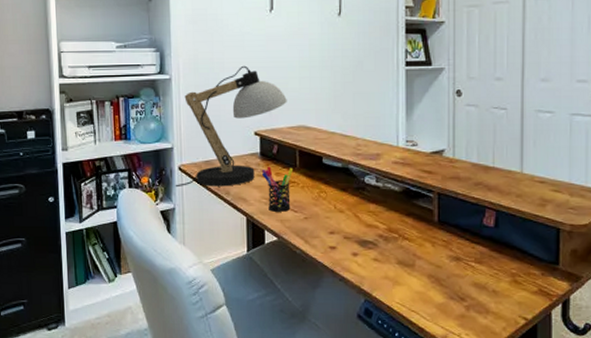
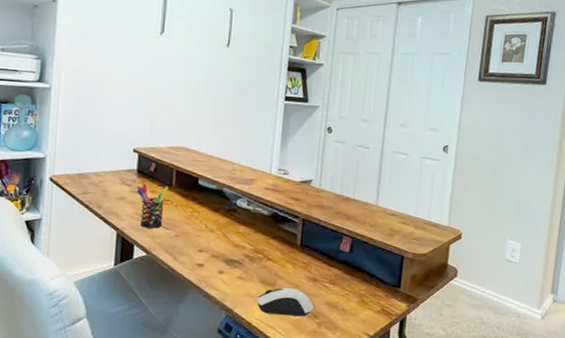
desk lamp: present [175,65,287,188] -> none [44,83,169,201]
computer mouse: none [395,269,459,300] -> present [256,288,313,317]

